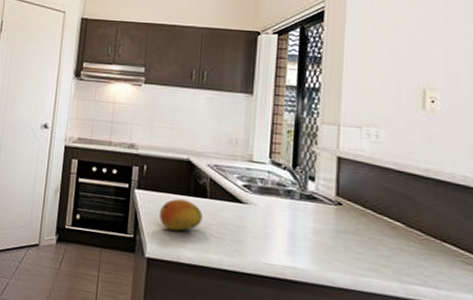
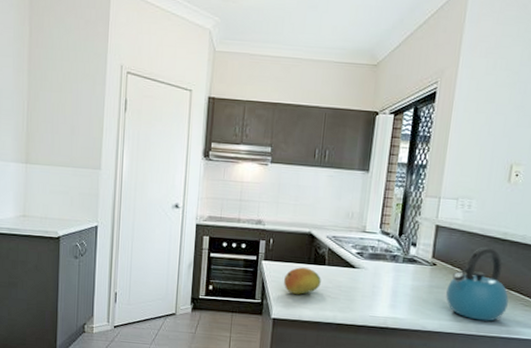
kettle: none [358,185,443,282] -> present [446,247,509,322]

